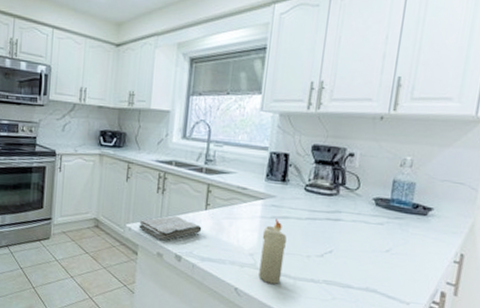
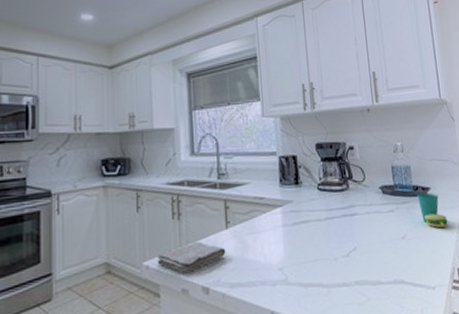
candle: present [258,219,287,284] -> none [287,225,315,298]
cup: none [414,212,446,251] -> present [417,193,449,228]

